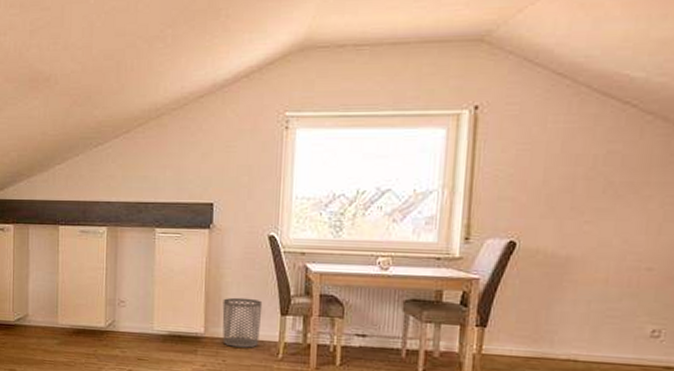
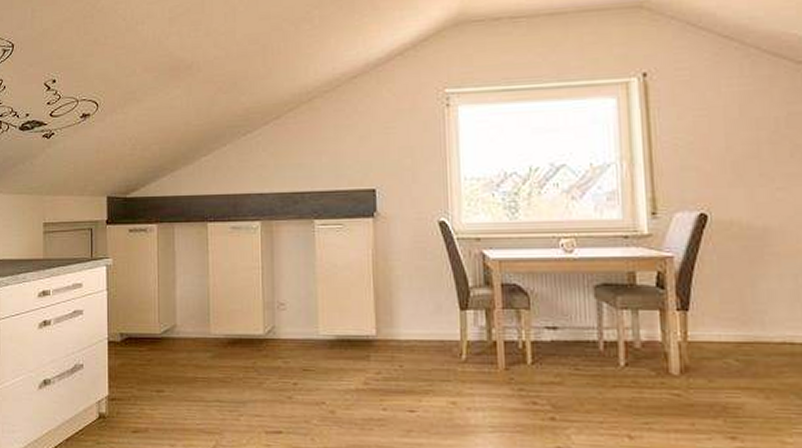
waste bin: present [222,297,263,348] -> none [394,292,439,350]

